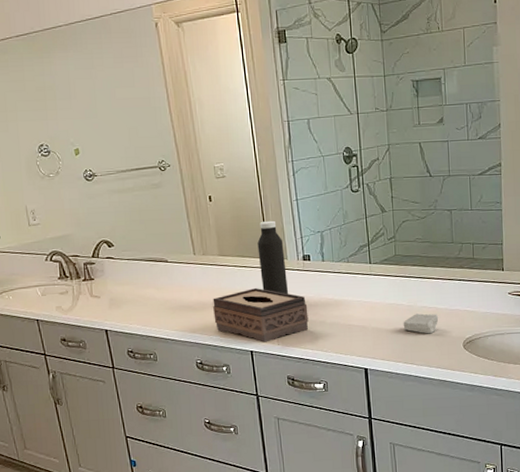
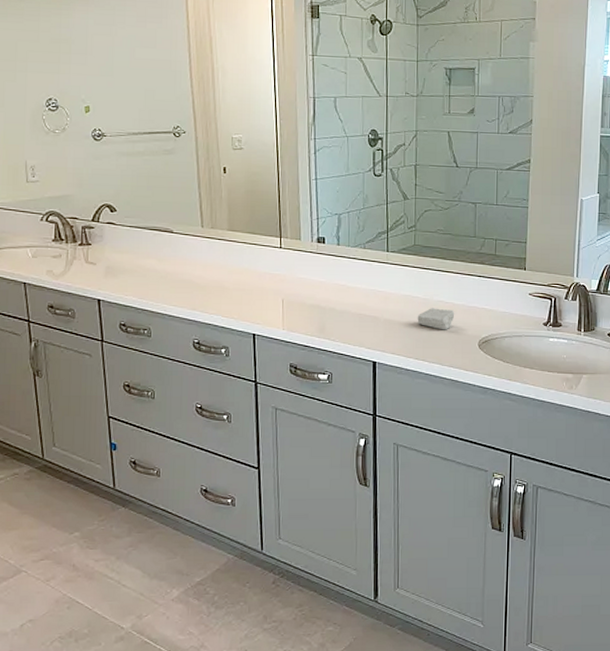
tissue box: present [213,288,309,343] -> none [217,268,318,326]
water bottle: present [257,220,289,295] -> none [270,198,300,277]

